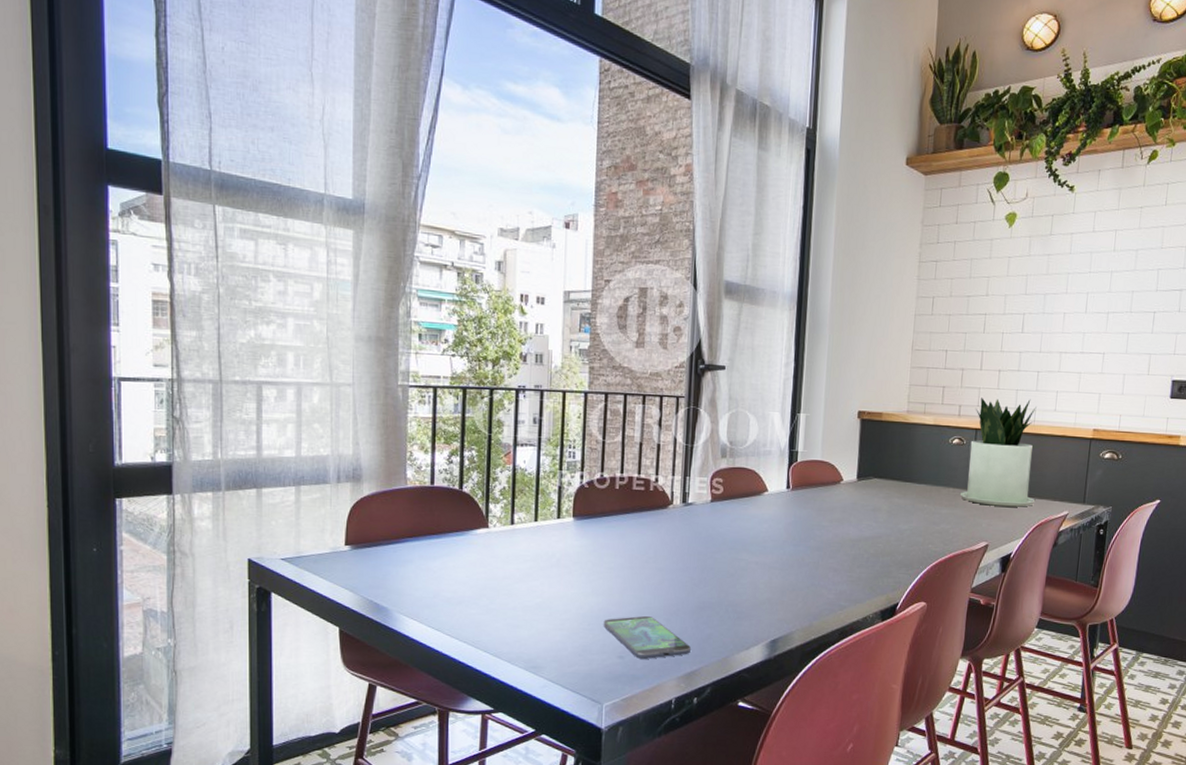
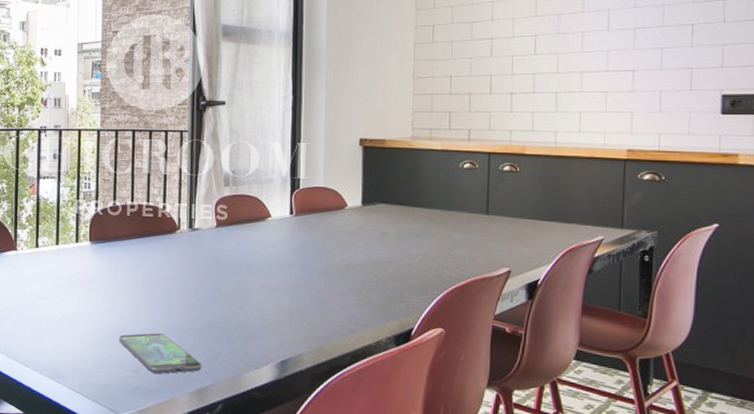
planter: present [959,398,1037,507] -> none [474,121,563,232]

